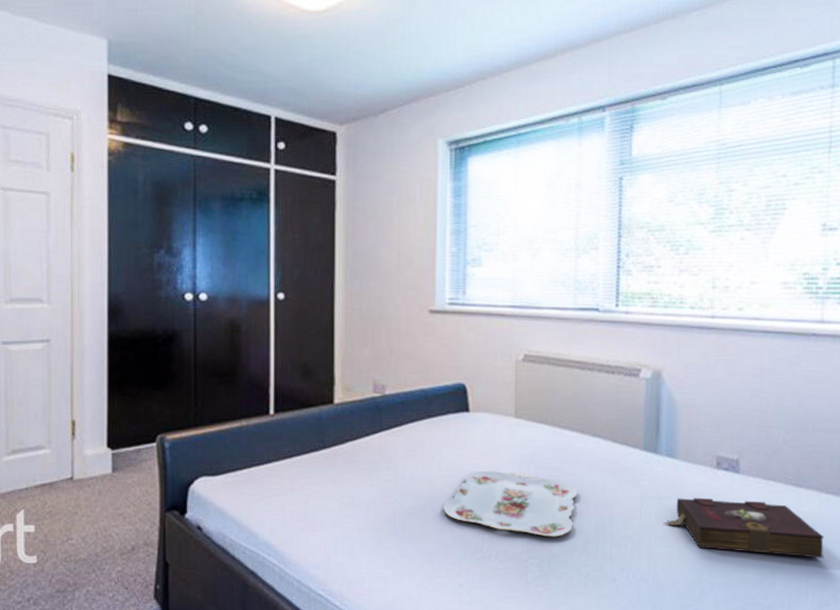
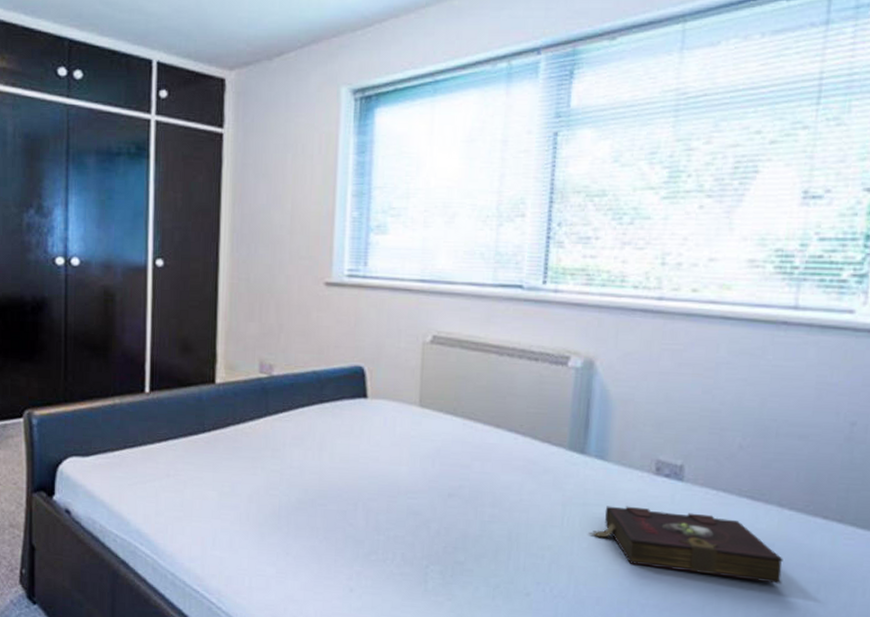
serving tray: present [443,470,578,537] -> none [333,464,489,543]

